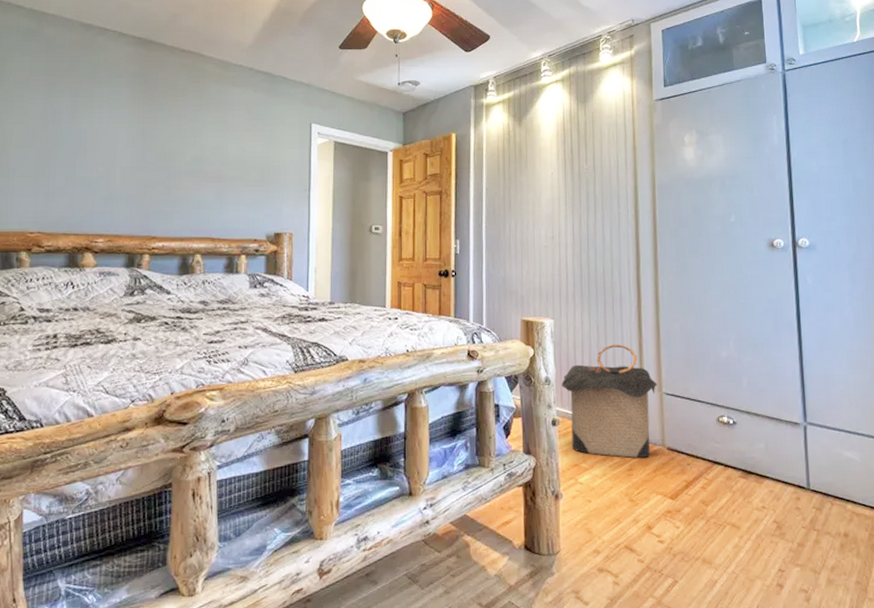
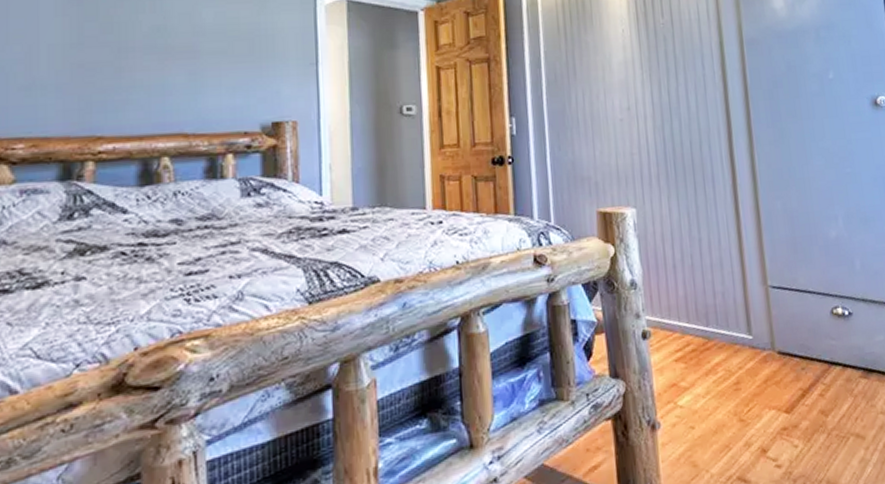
laundry hamper: present [561,344,657,458] -> none [650,231,762,370]

